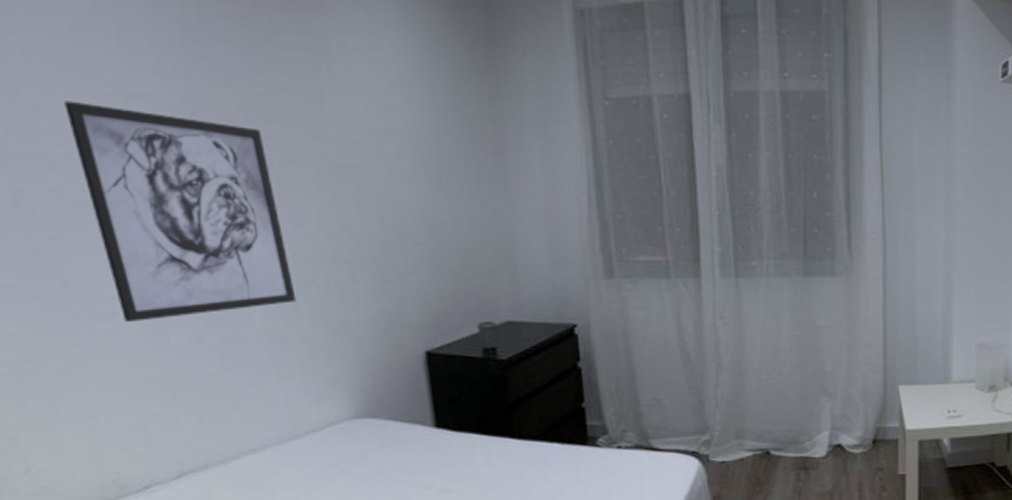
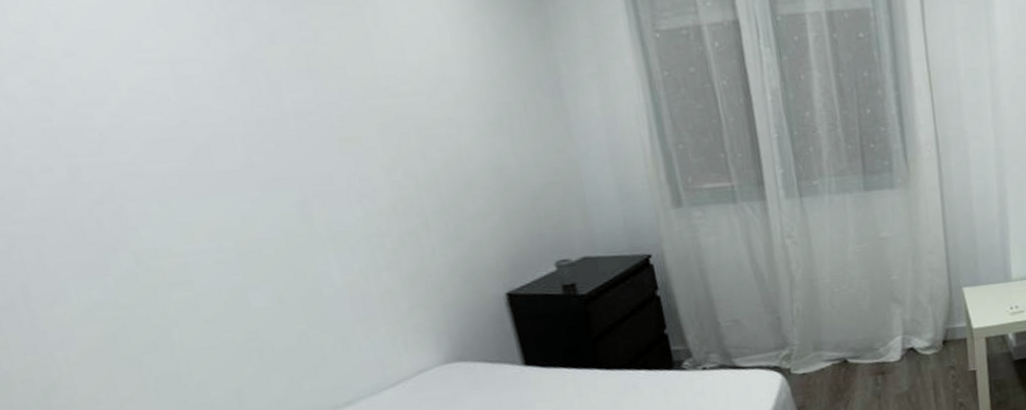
wall art: present [64,101,297,322] -> none [107,71,373,289]

